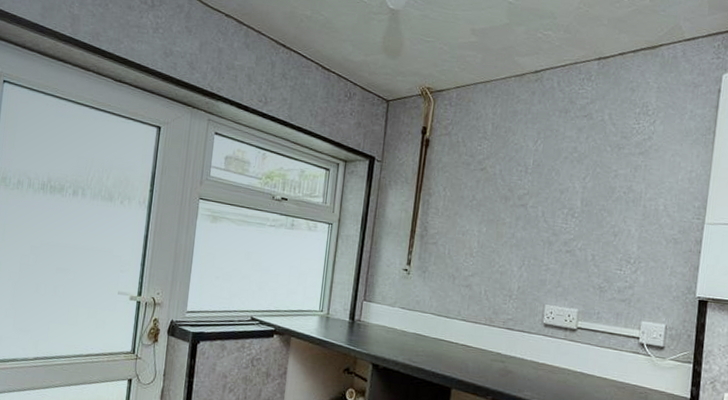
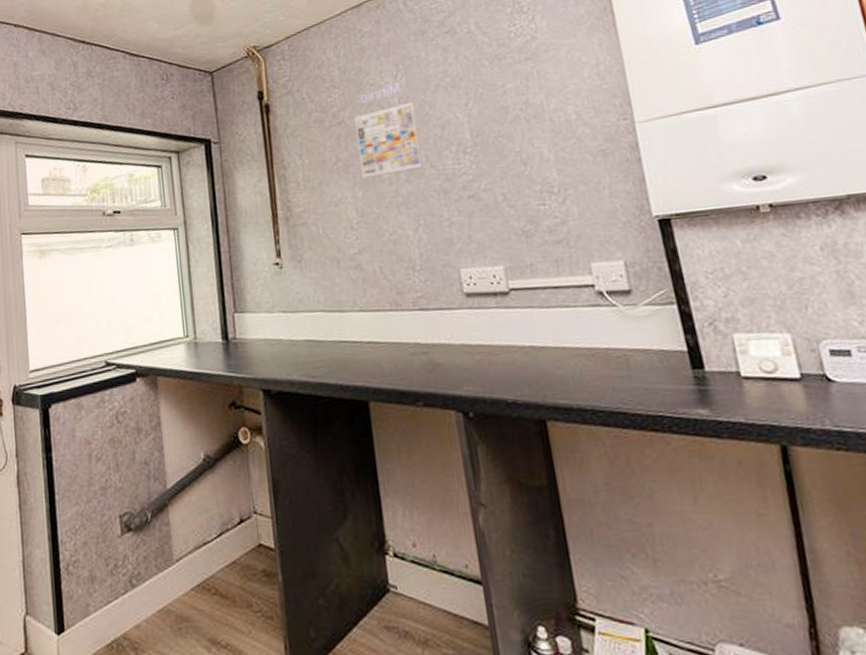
calendar: none [490,146,544,221] -> present [354,82,423,179]

